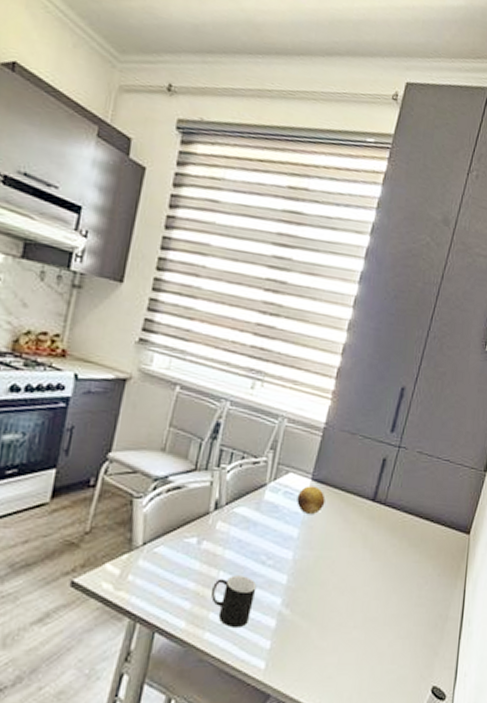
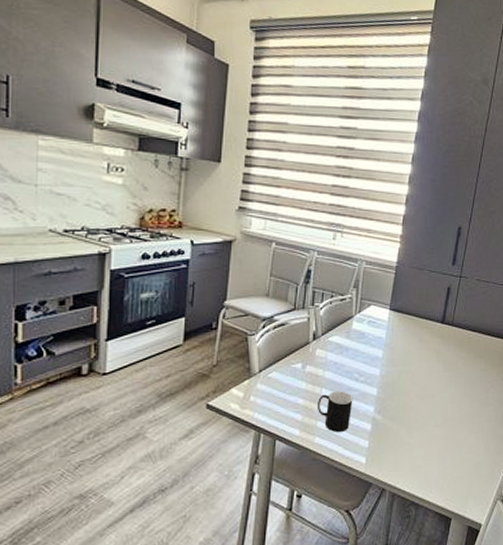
fruit: present [296,485,326,515] -> none [379,315,403,339]

